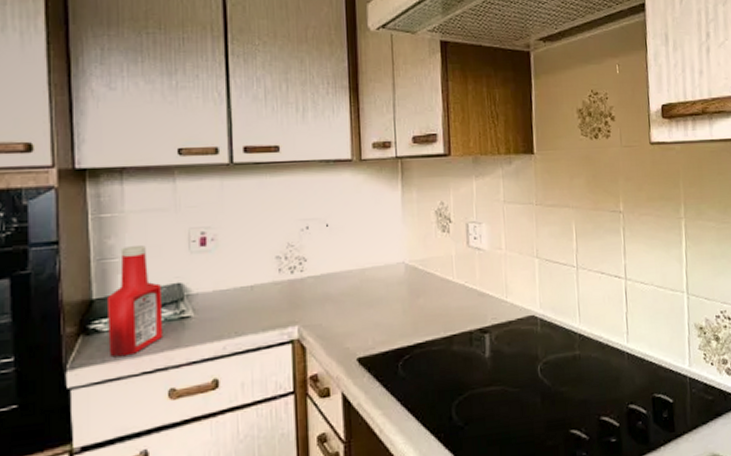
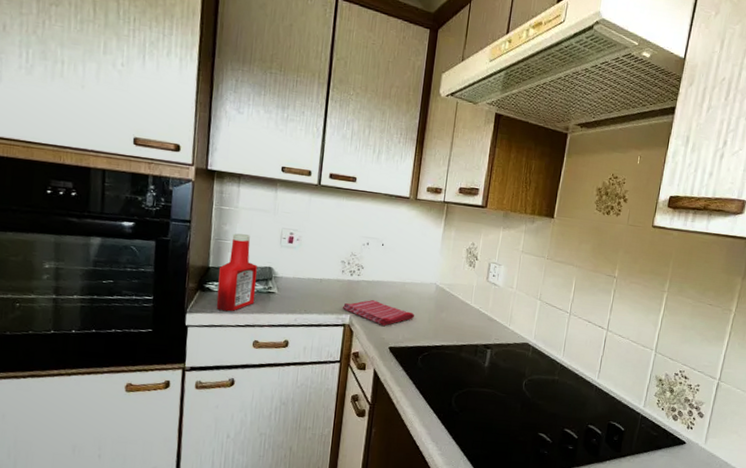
dish towel: none [285,299,385,332] -> present [342,299,415,326]

